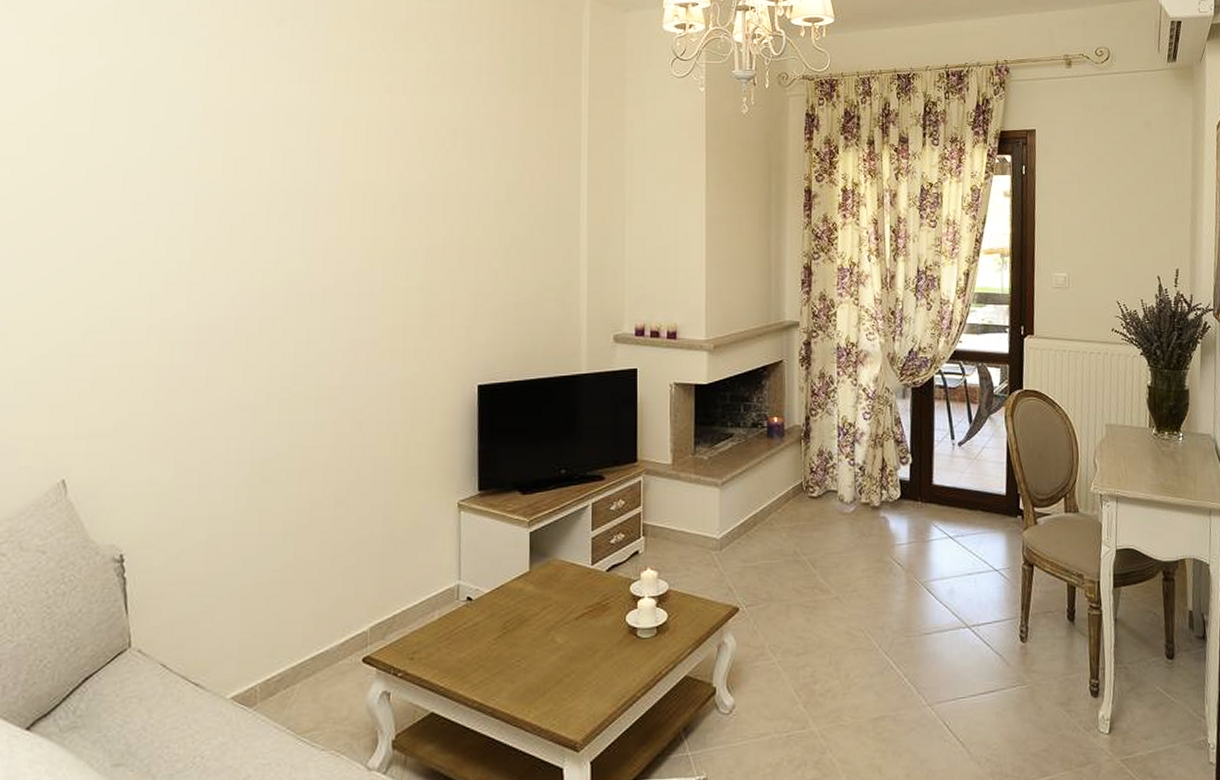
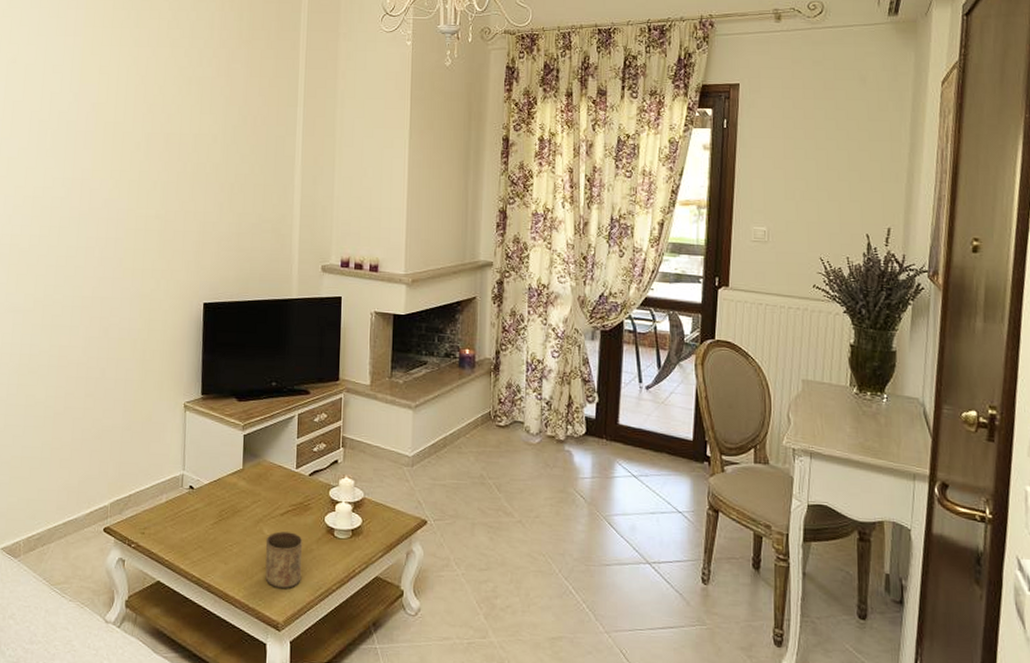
cup: none [559,637,602,702] -> present [265,531,303,588]

